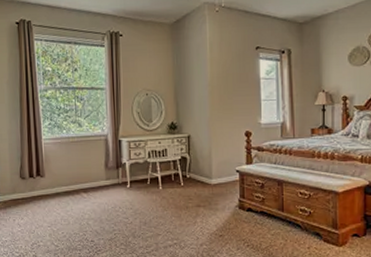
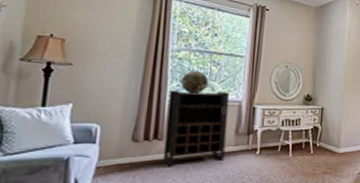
shelving unit: none [43,127,99,202] -> present [162,89,230,167]
decorative globe: none [51,109,76,130] -> present [180,71,209,93]

